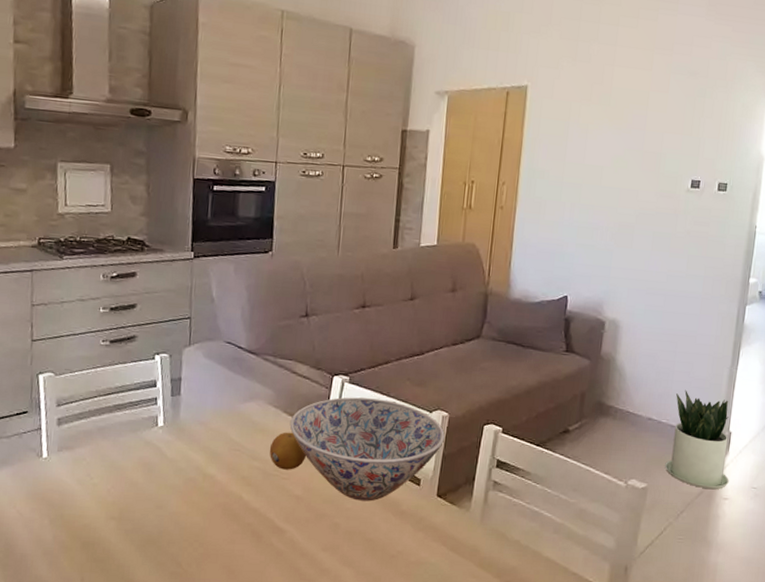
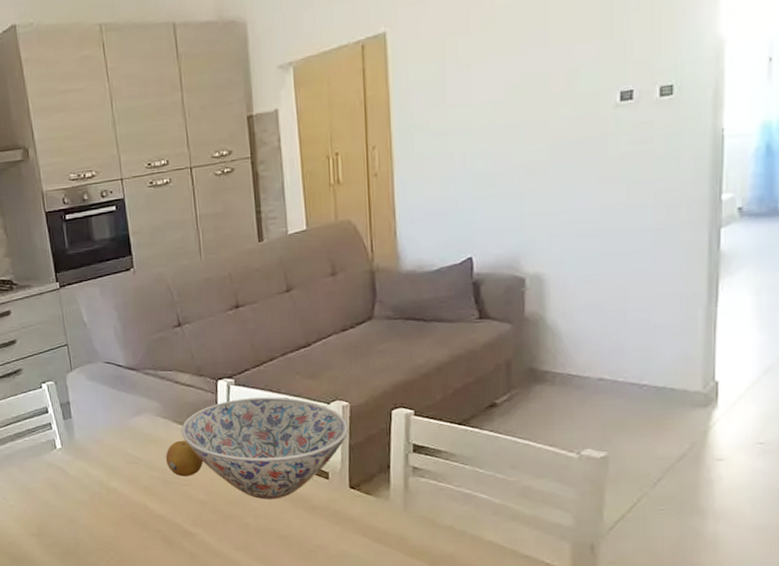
planter: present [665,389,729,490] -> none [628,340,722,451]

